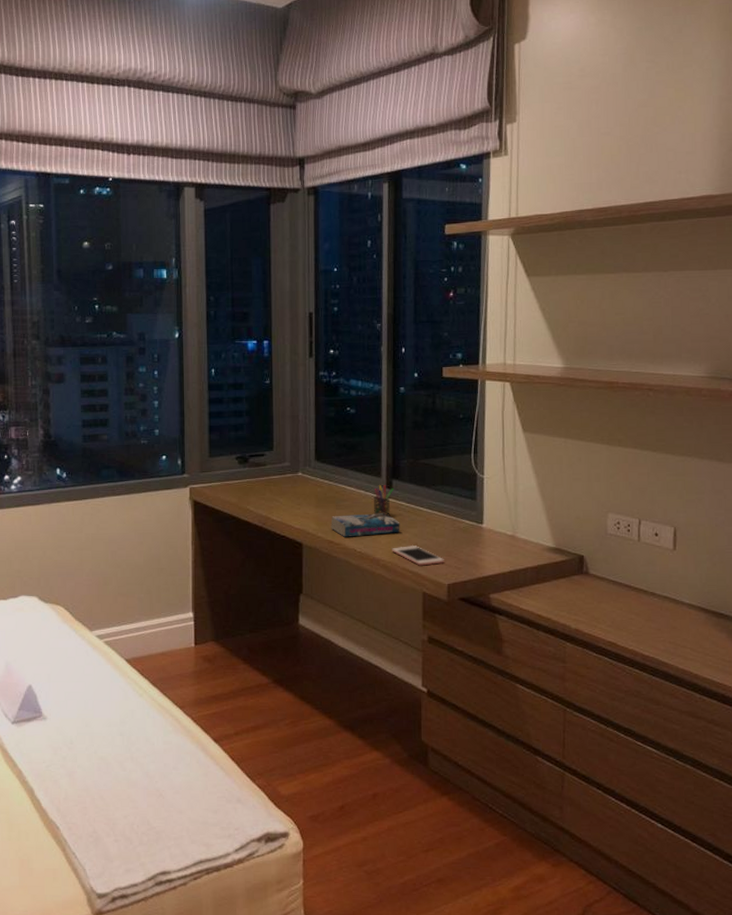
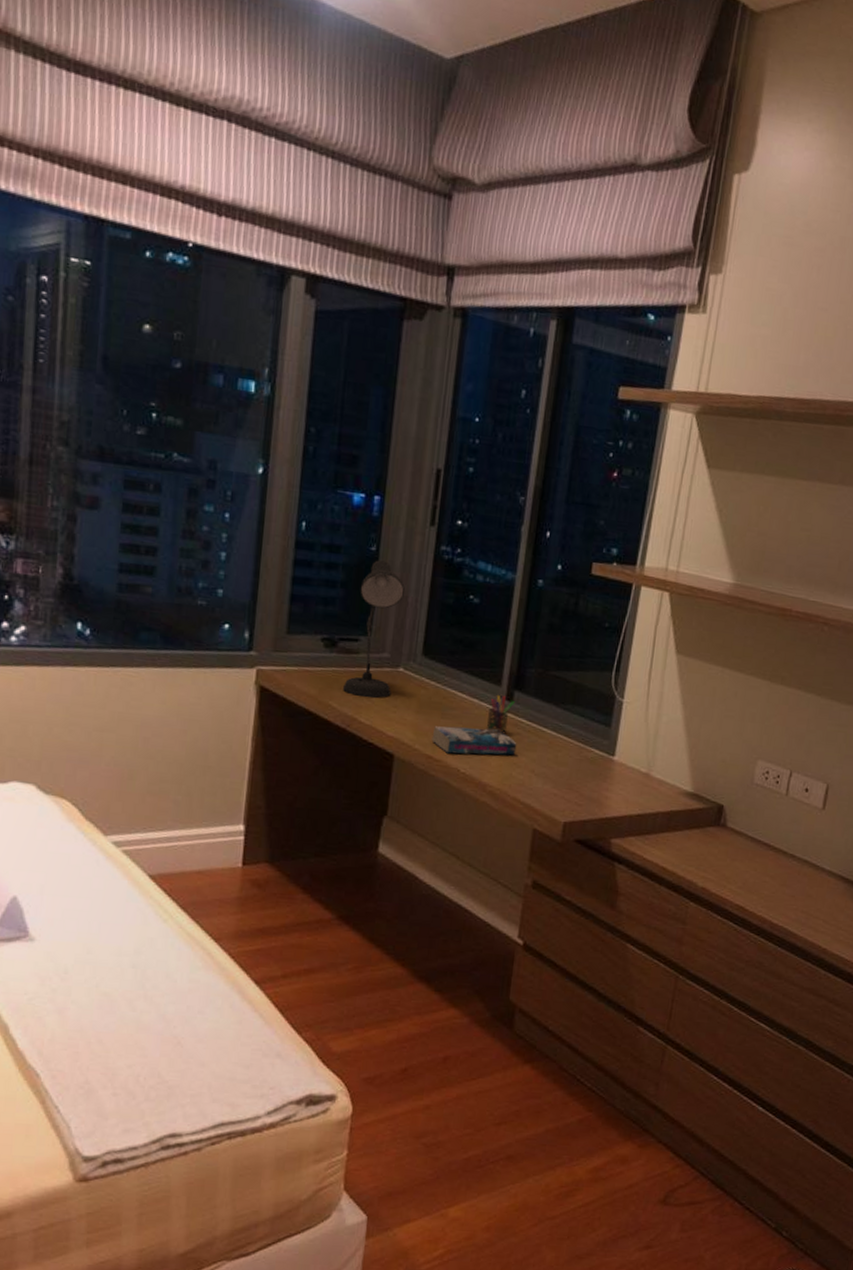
desk lamp: none [257,390,295,499] -> present [343,560,405,698]
cell phone: present [392,546,444,566] -> none [503,772,564,798]

